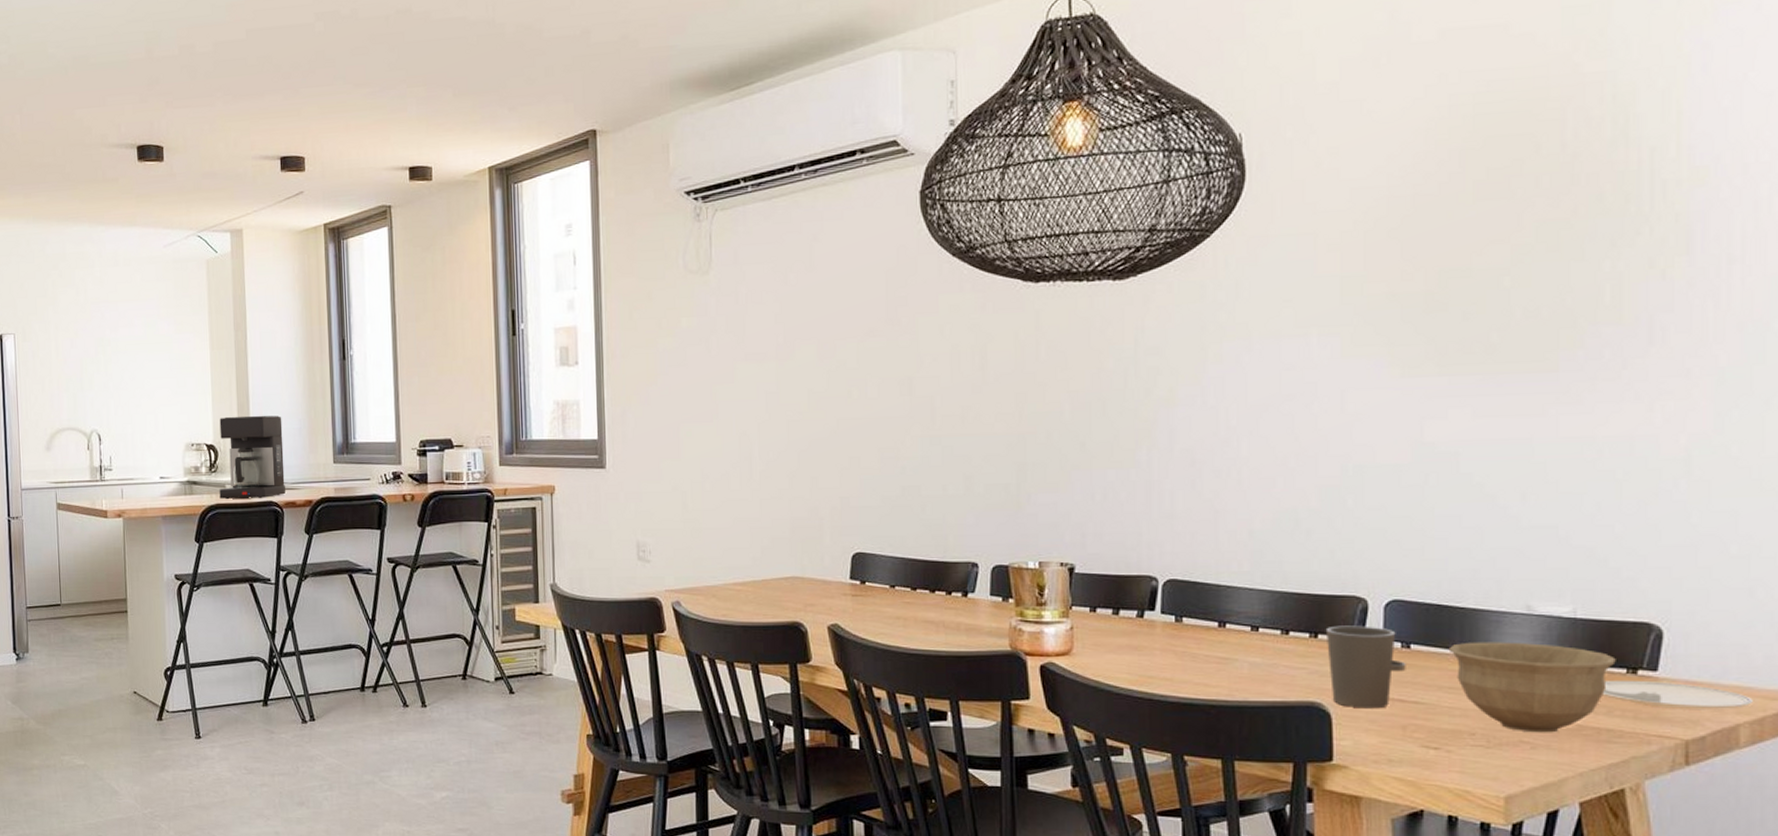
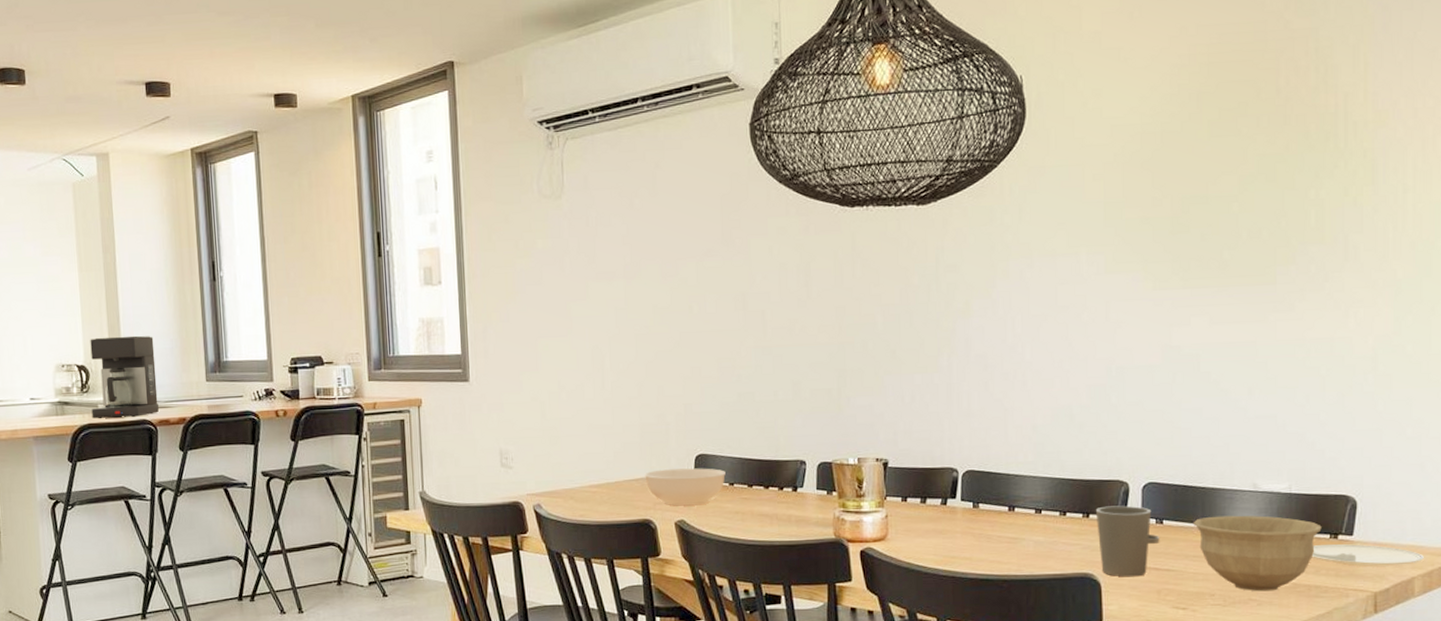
bowl: none [795,568,886,609] -> present [645,468,726,506]

